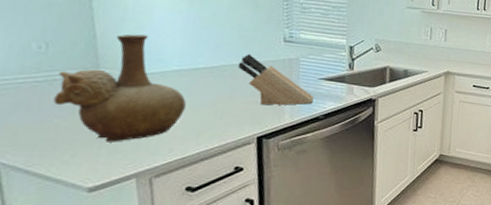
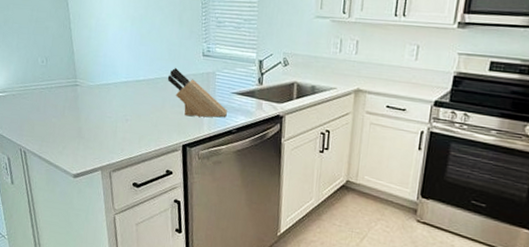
vase: present [53,34,186,142] -> none [52,50,132,140]

